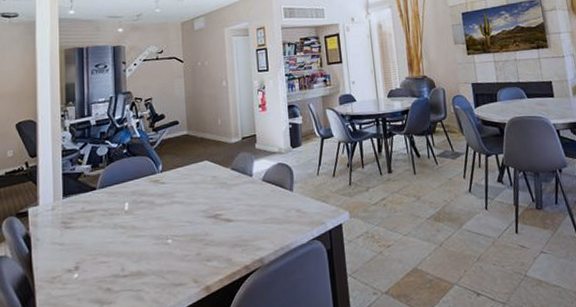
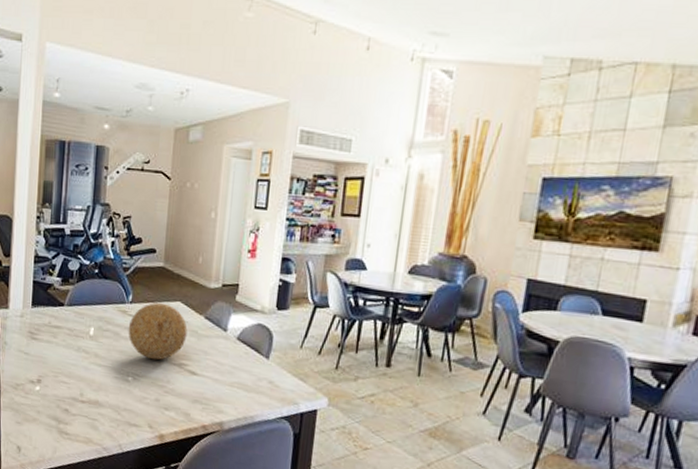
decorative ball: none [161,165,218,218] -> present [128,302,188,361]

